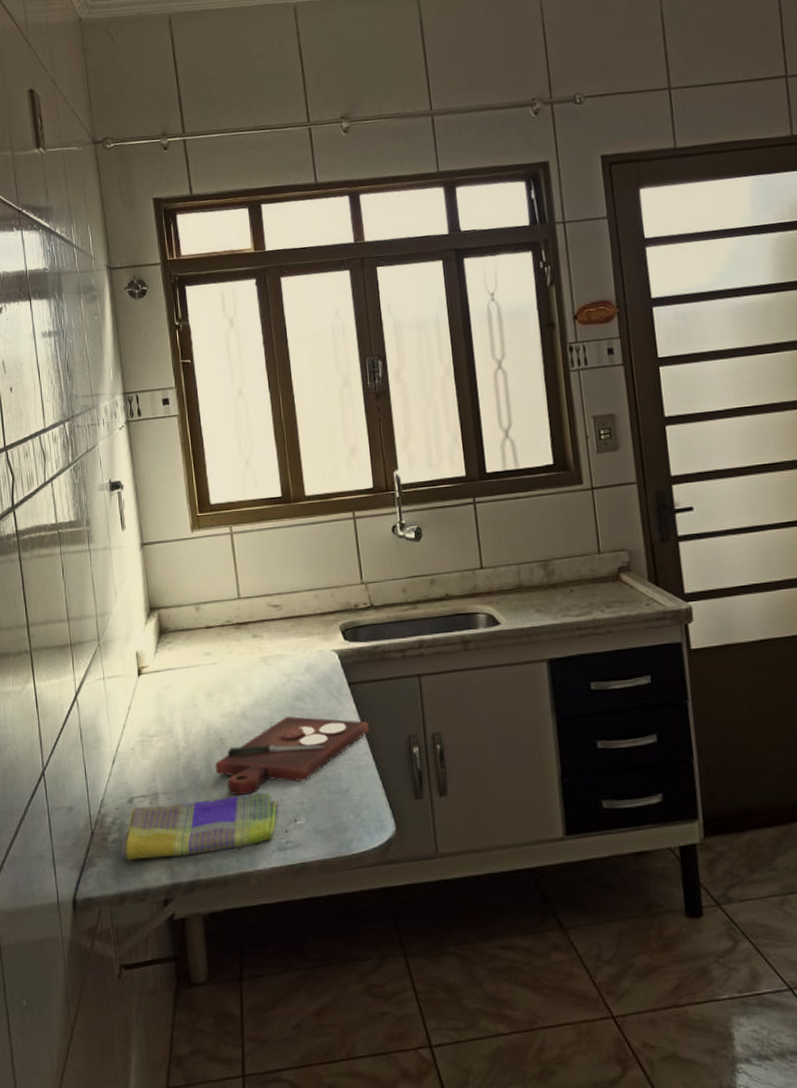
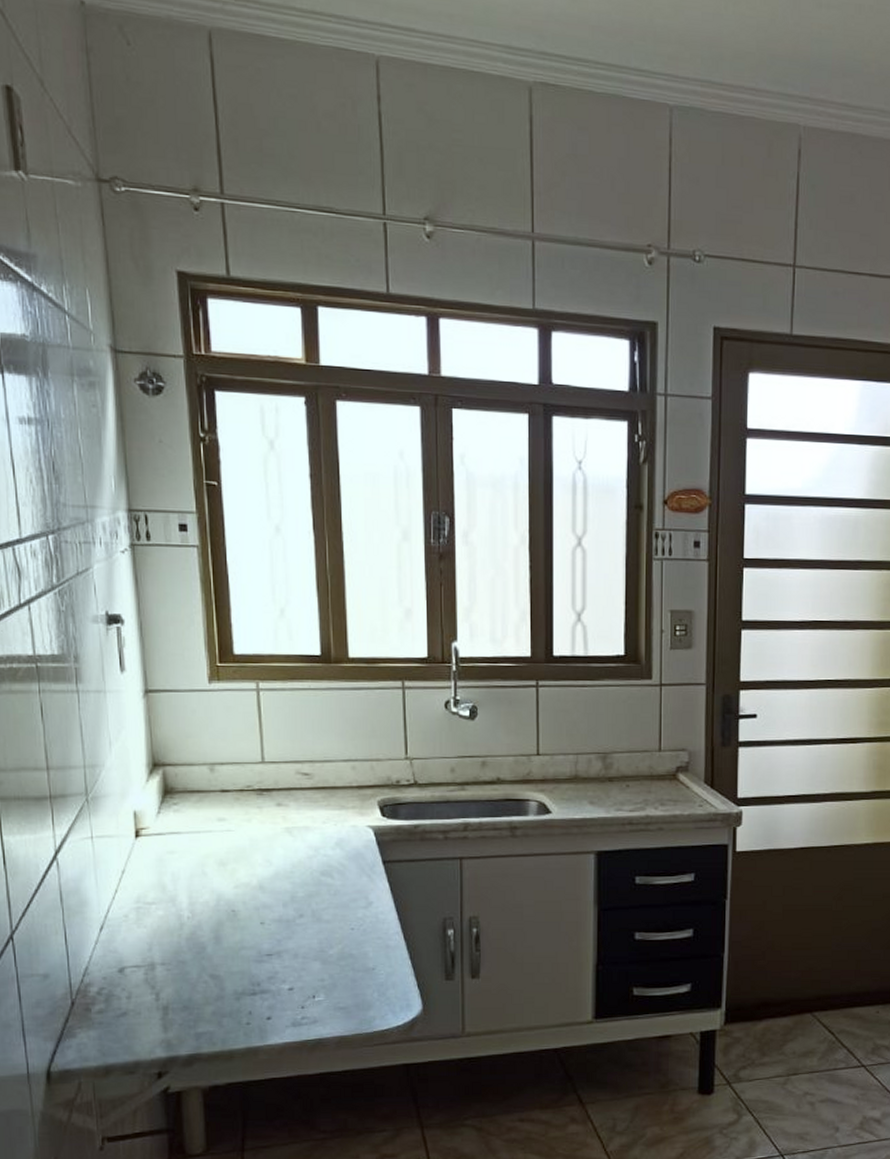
dish towel: present [120,792,278,861] -> none [107,967,295,1032]
cutting board: present [215,716,369,796] -> none [225,892,402,970]

